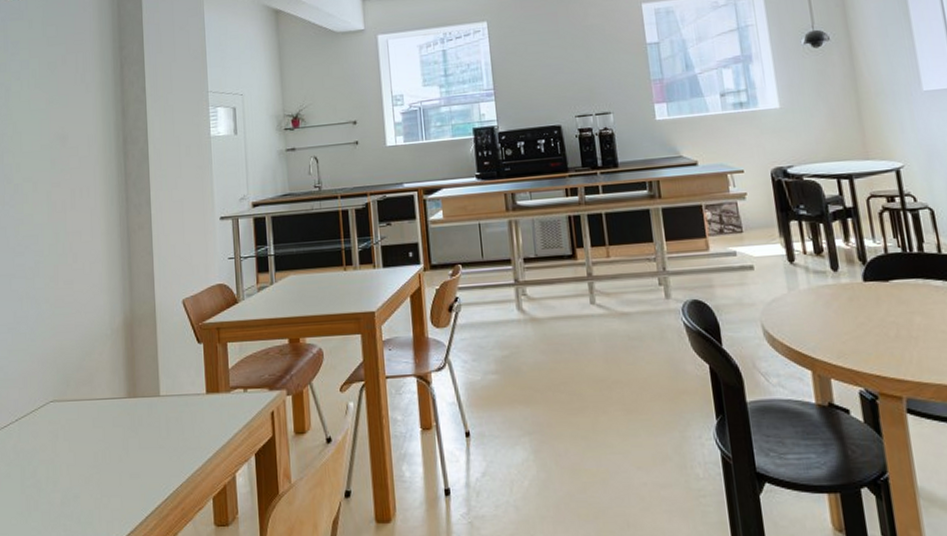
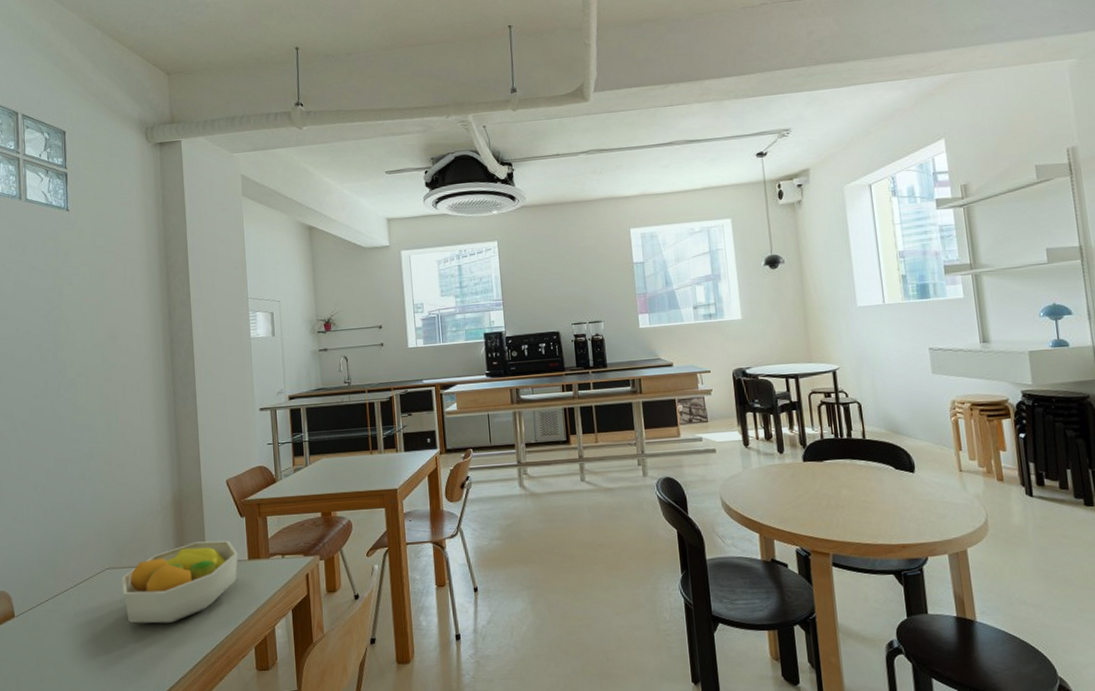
fruit bowl: none [66,370,195,467] -> present [121,540,238,624]

